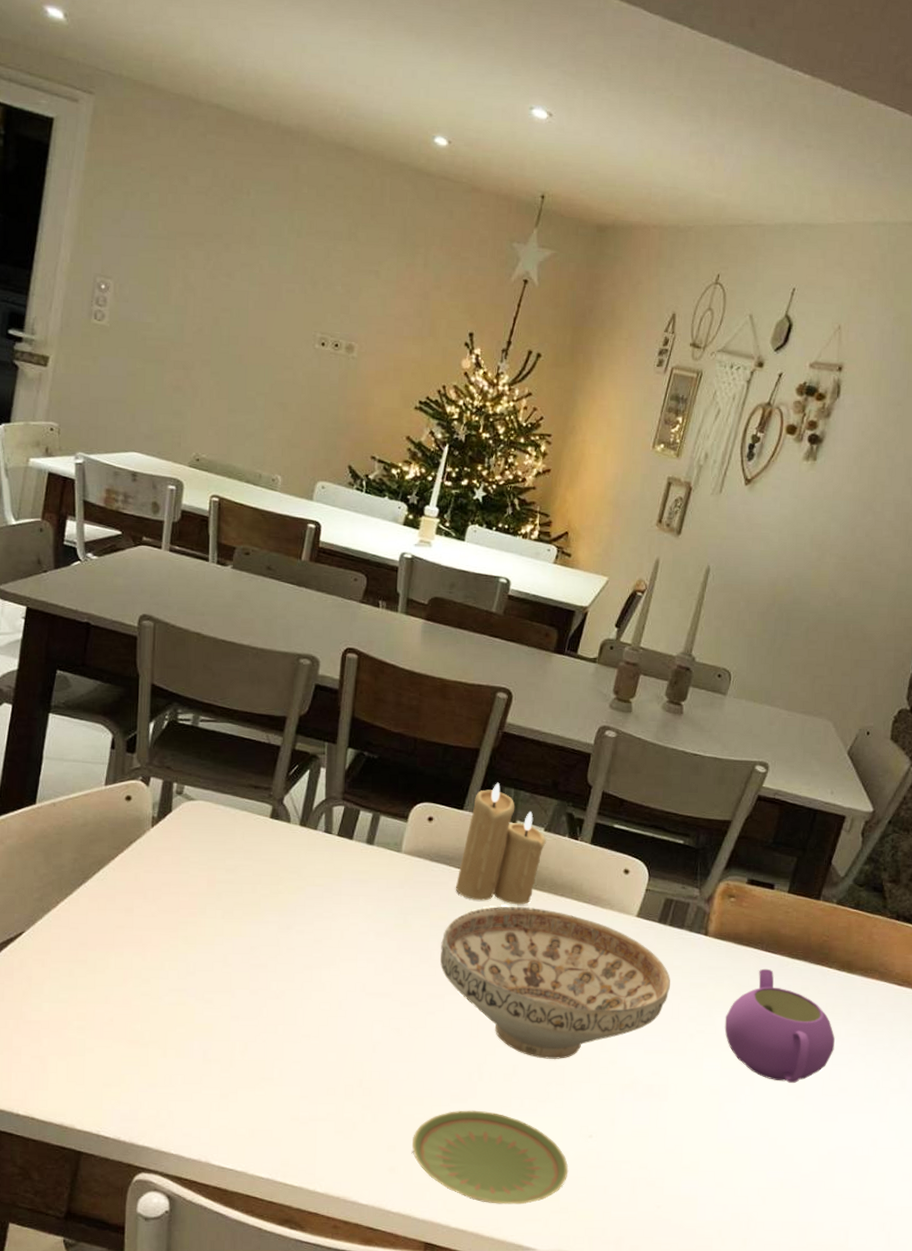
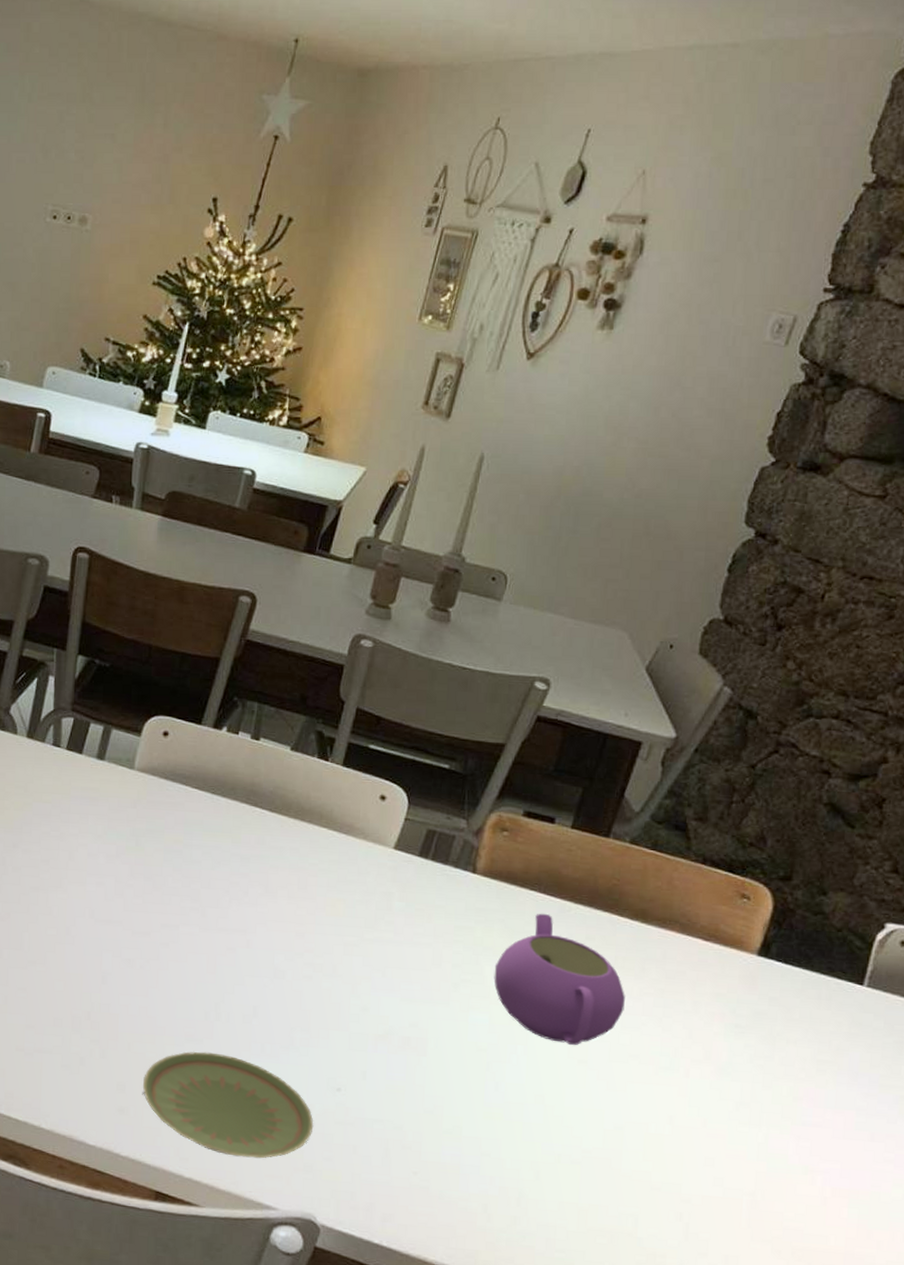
decorative bowl: present [439,906,670,1060] -> none [174,831,432,1003]
candle: present [455,782,546,905] -> none [192,695,293,831]

